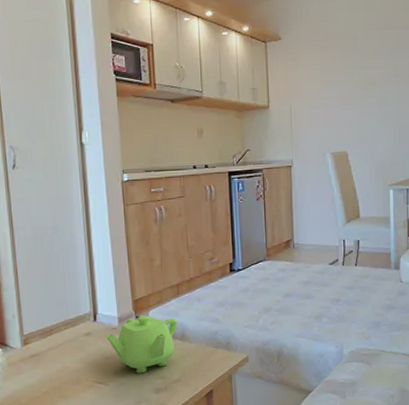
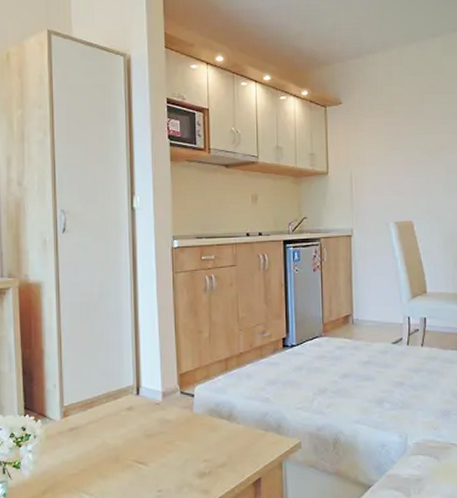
teapot: present [106,315,178,373] -> none [149,391,225,454]

